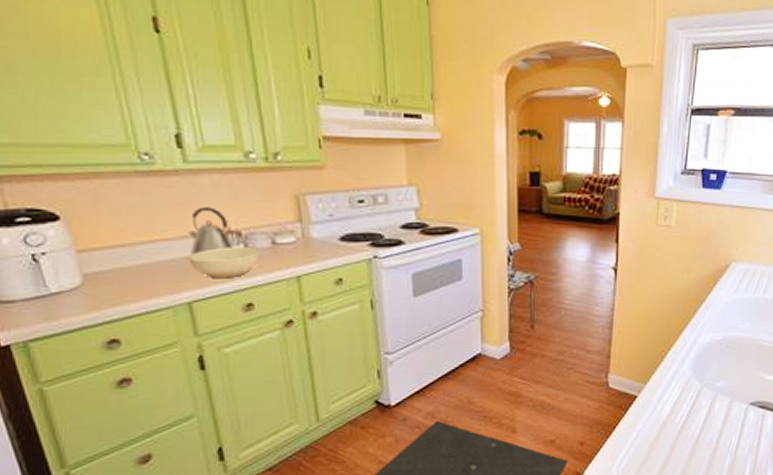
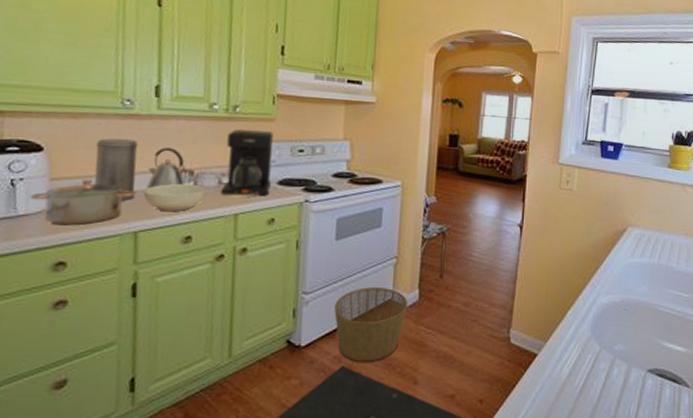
cooking pot: none [58,248,180,301] -> present [29,178,136,226]
canister: none [120,201,180,272] -> present [94,138,139,202]
coffee maker: none [273,181,332,257] -> present [220,129,274,196]
basket: none [421,342,499,416] -> present [334,287,408,362]

